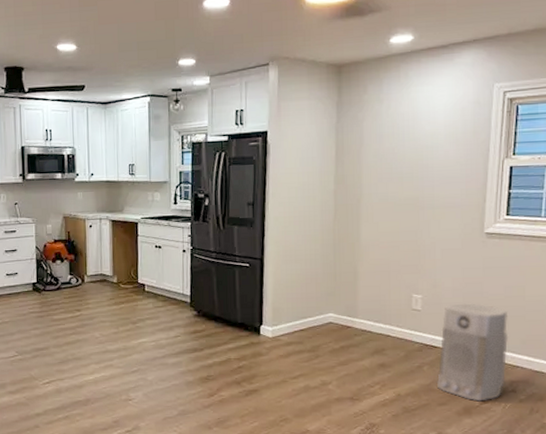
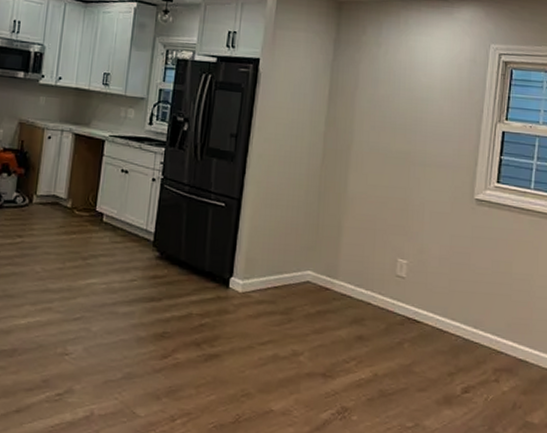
air purifier: present [436,303,509,402] -> none [416,274,494,390]

